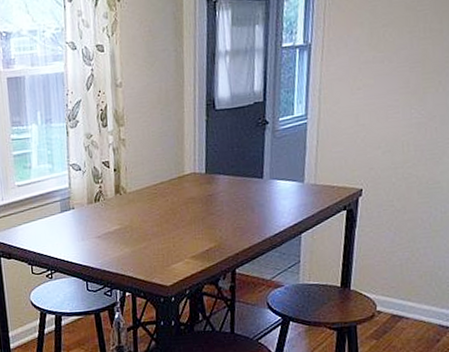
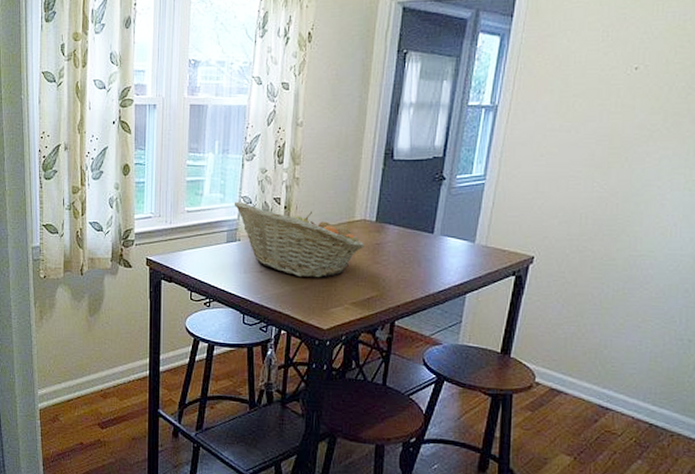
fruit basket: none [63,169,197,238] -> present [233,201,364,278]

